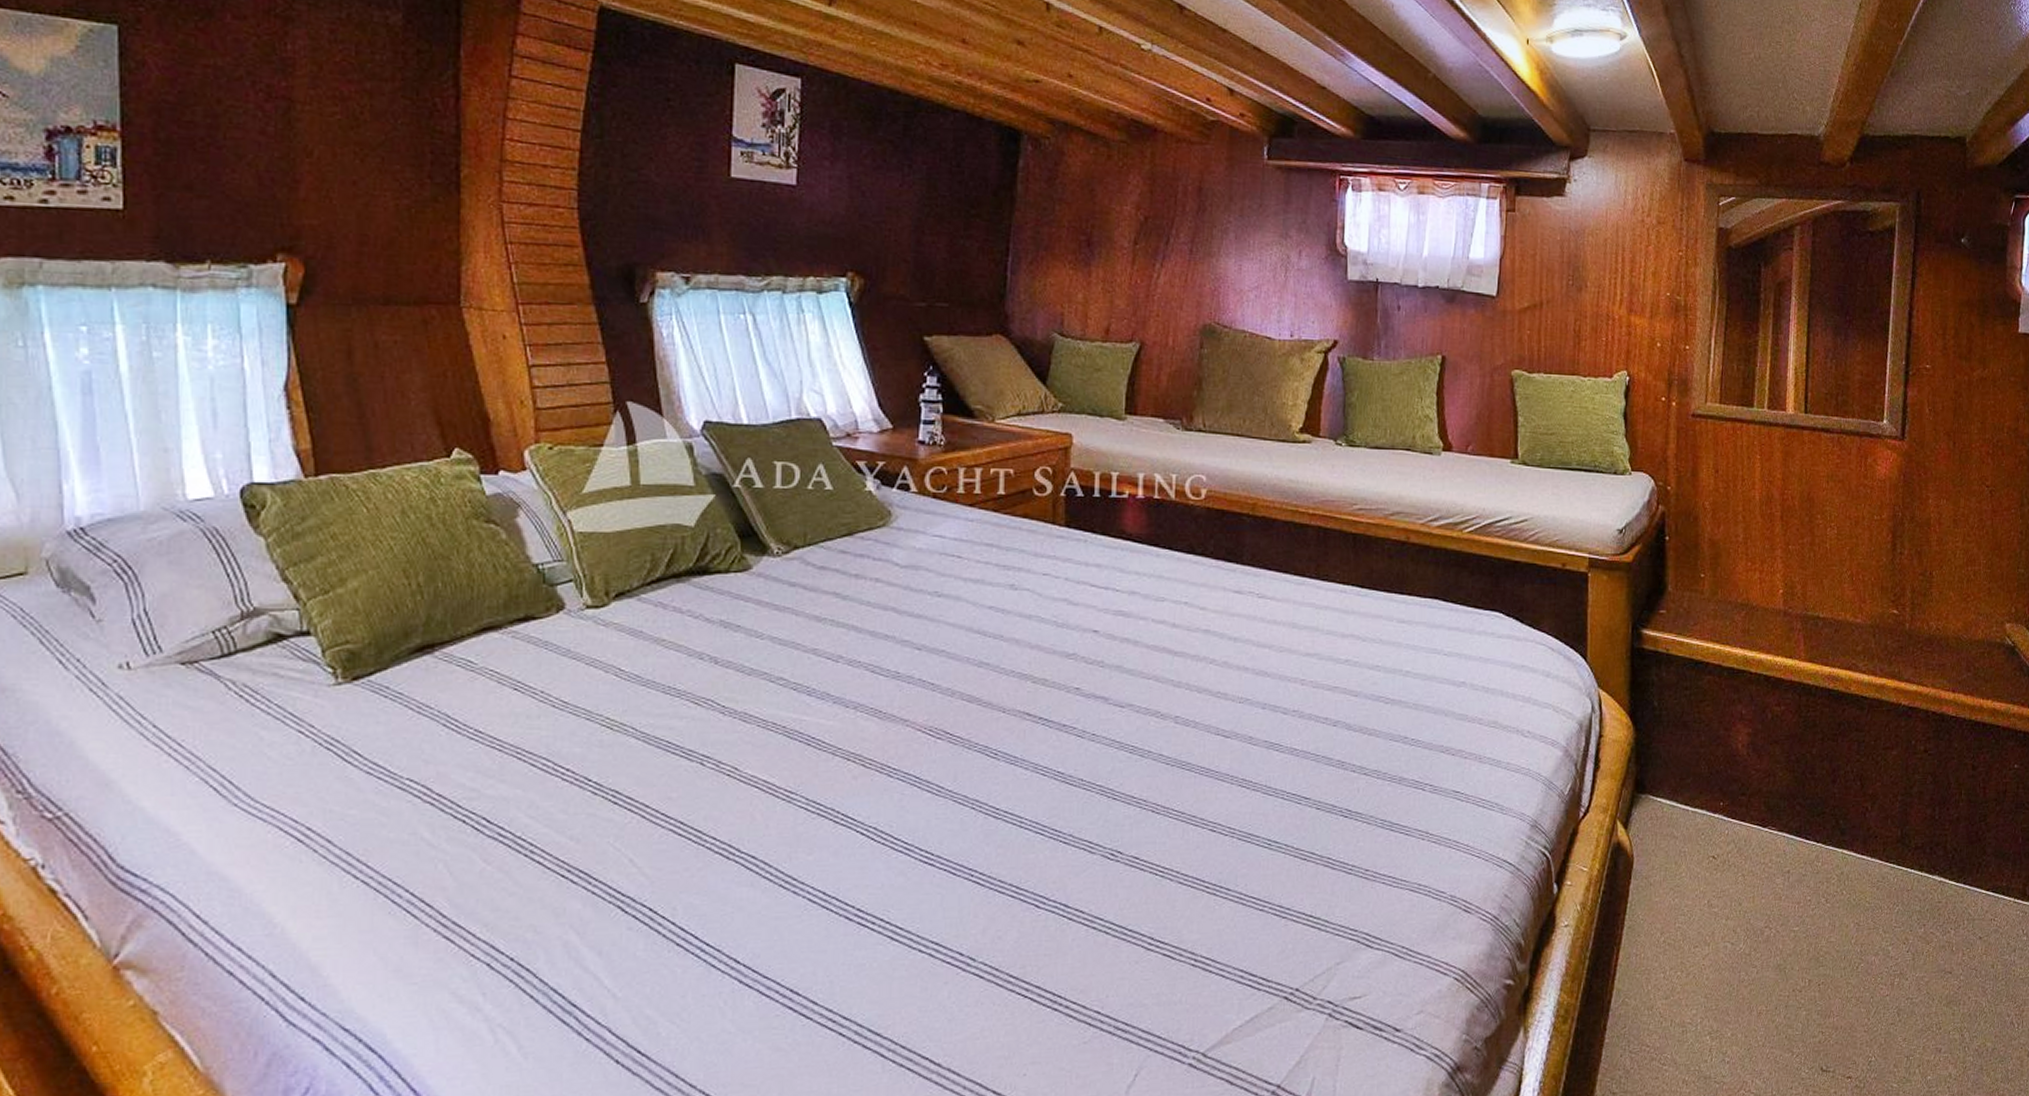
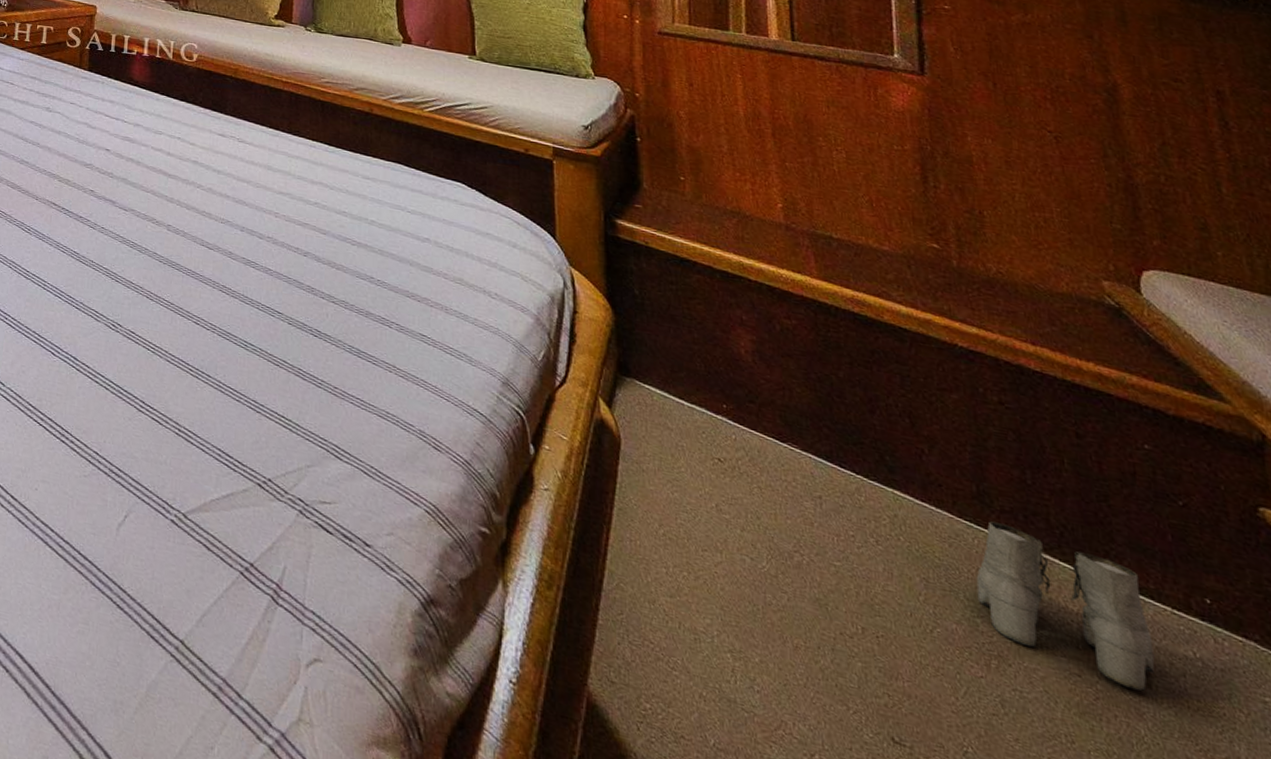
boots: none [1891,859,1999,973] -> present [976,521,1155,691]

